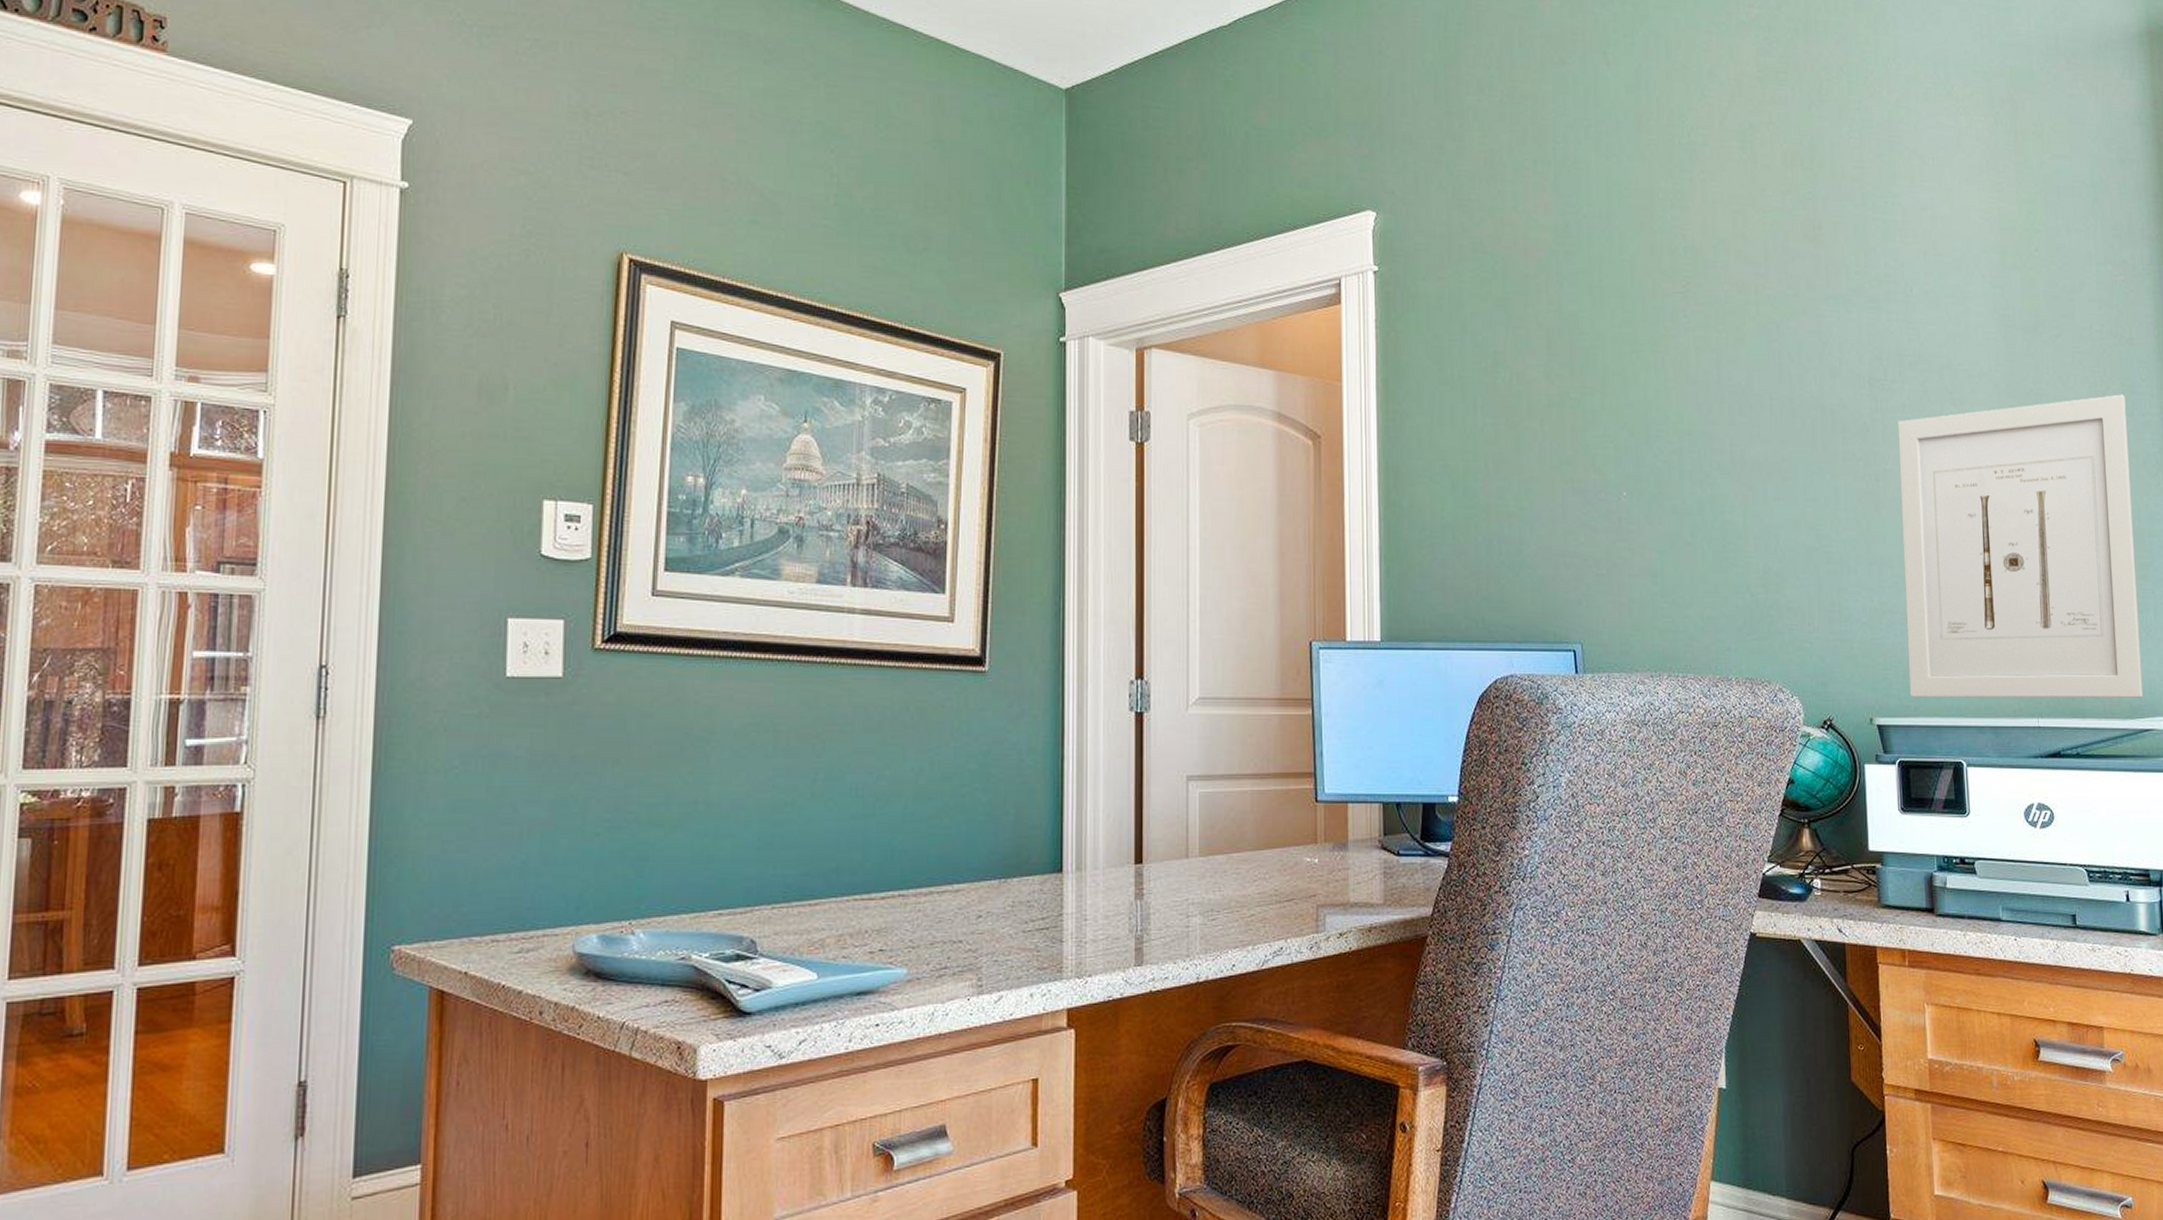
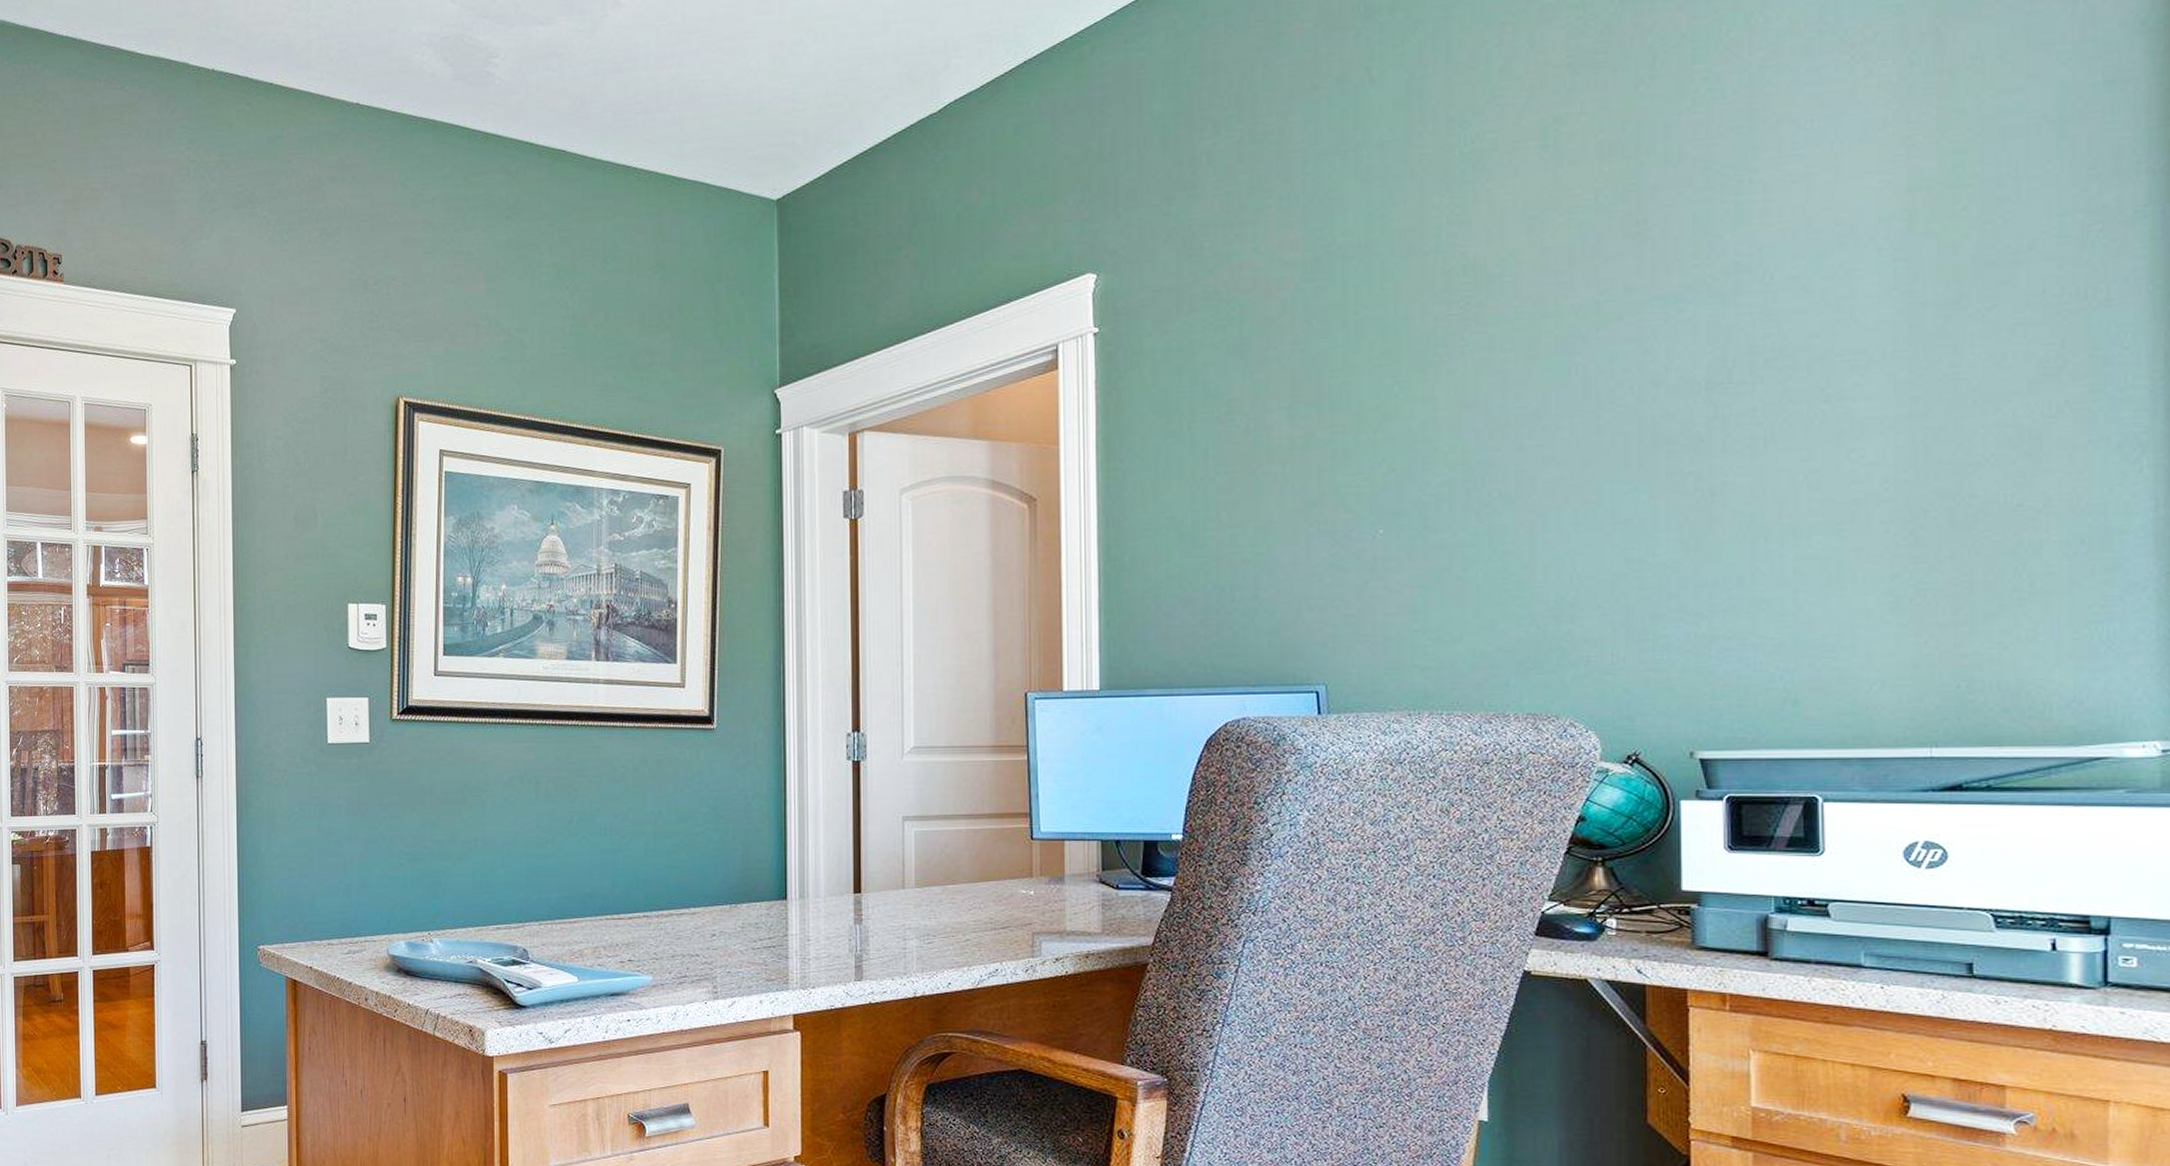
wall art: present [1897,394,2144,698] -> none [1744,367,2097,729]

